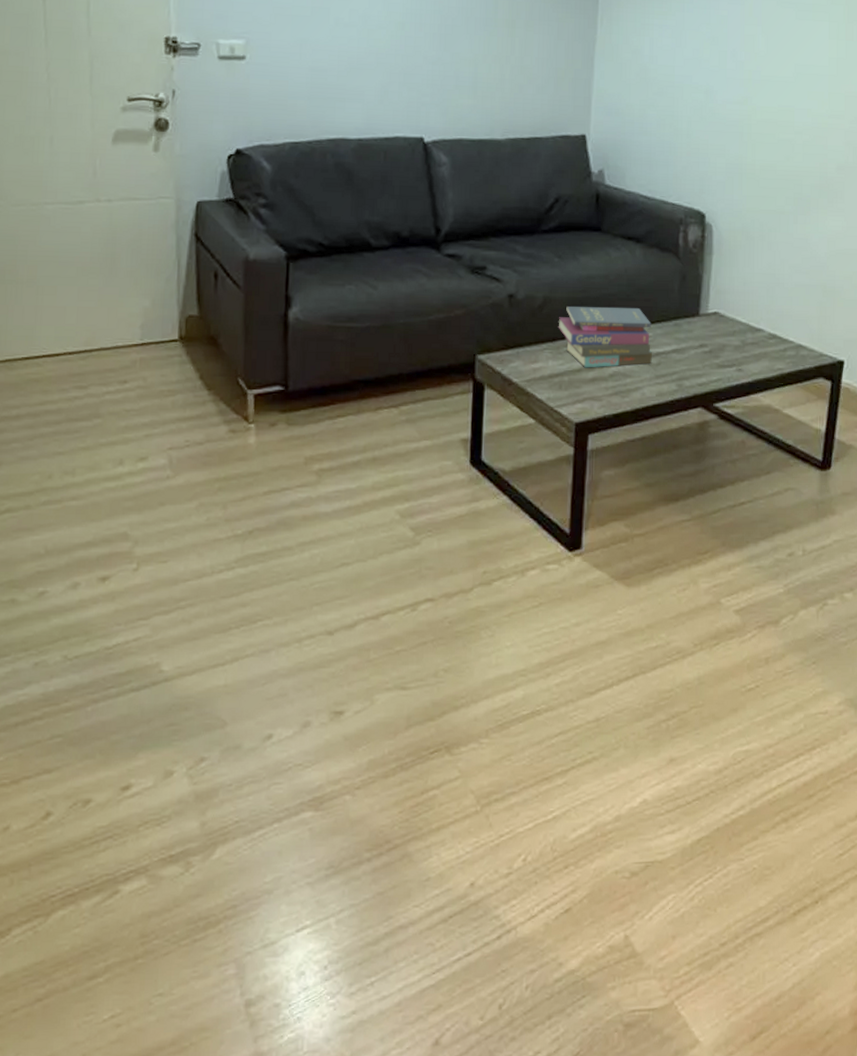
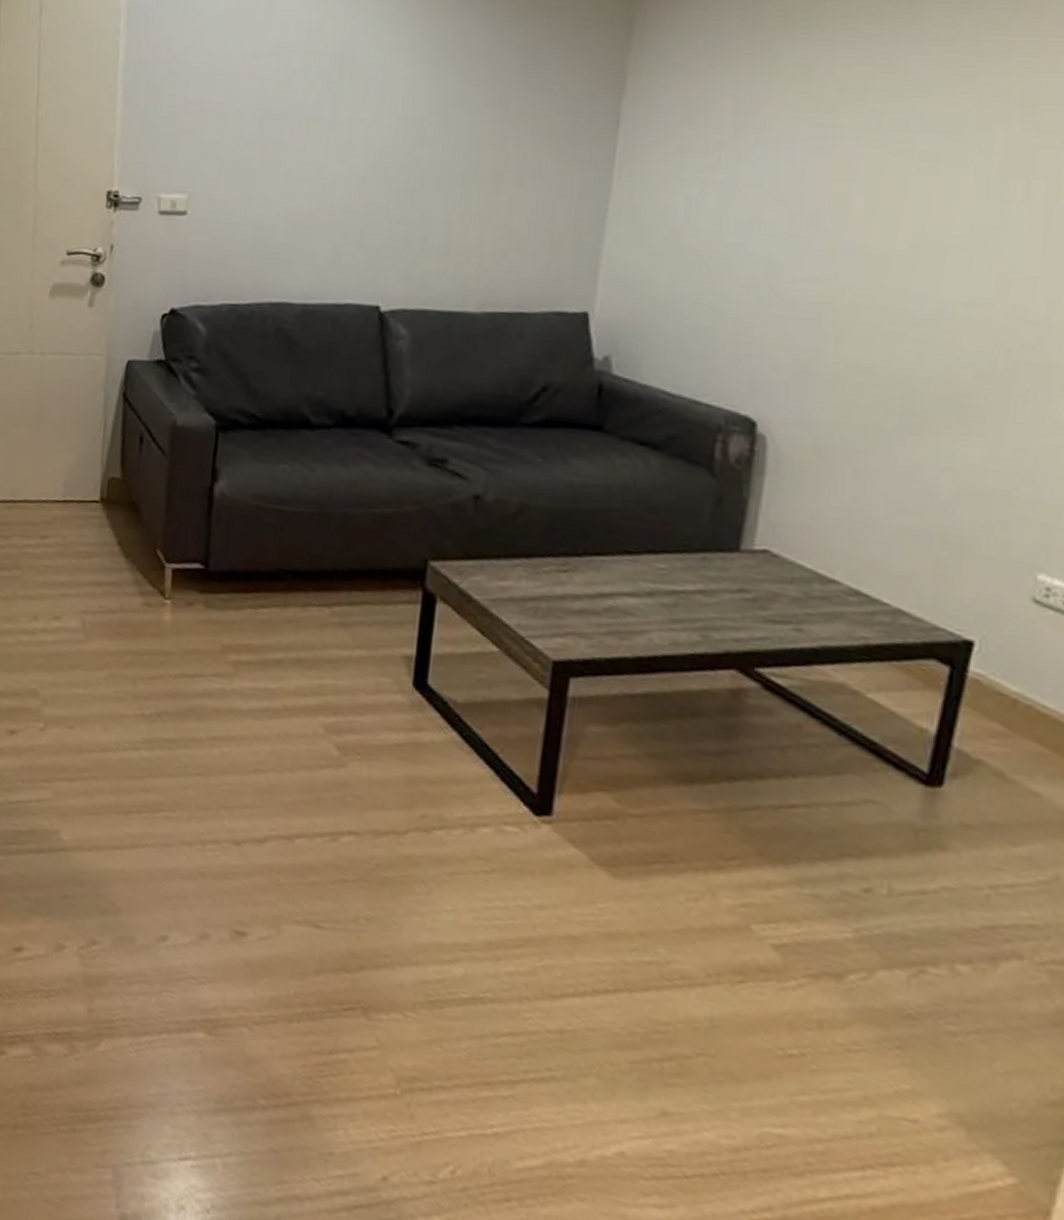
books: present [558,307,652,368] -> none [536,518,668,604]

